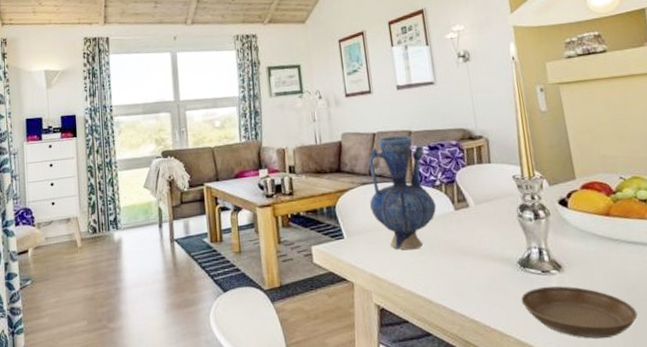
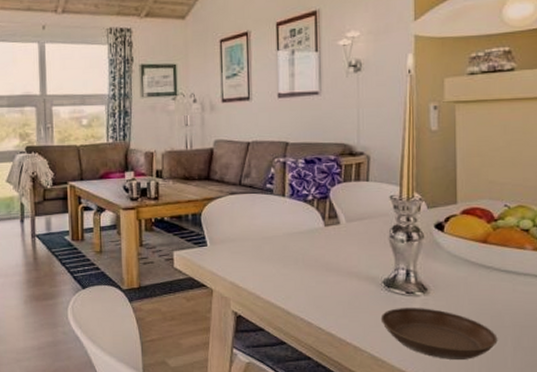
vase: present [368,135,437,251] -> none [236,147,306,262]

